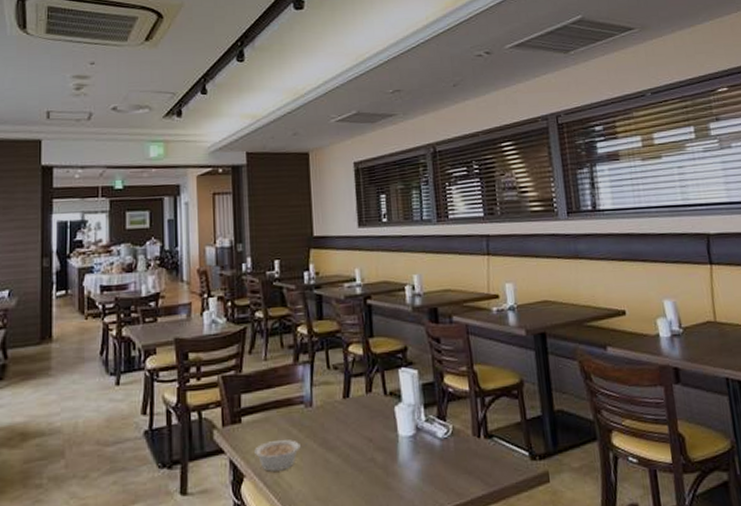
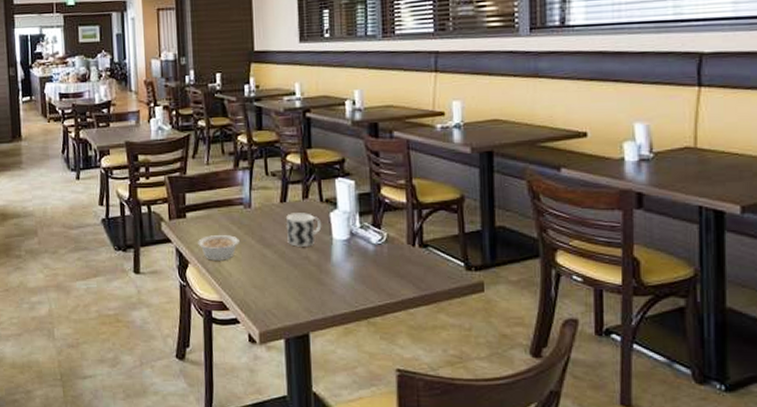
cup: none [349,408,387,449] -> present [285,213,322,248]

